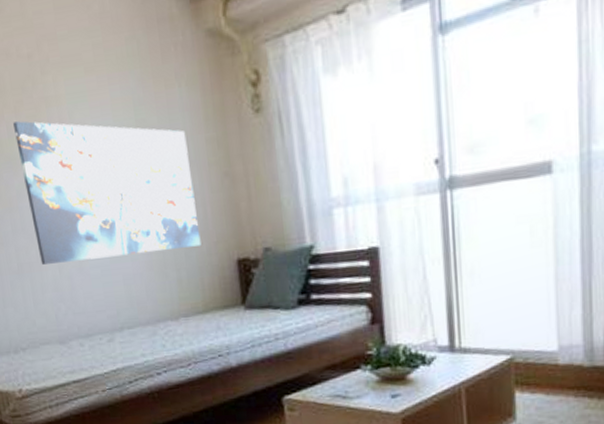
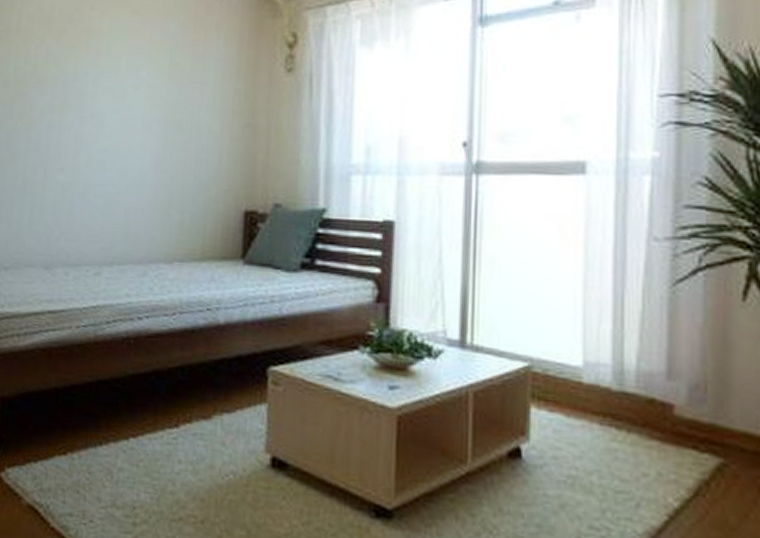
wall art: present [13,121,201,265] -> none [46,47,216,191]

